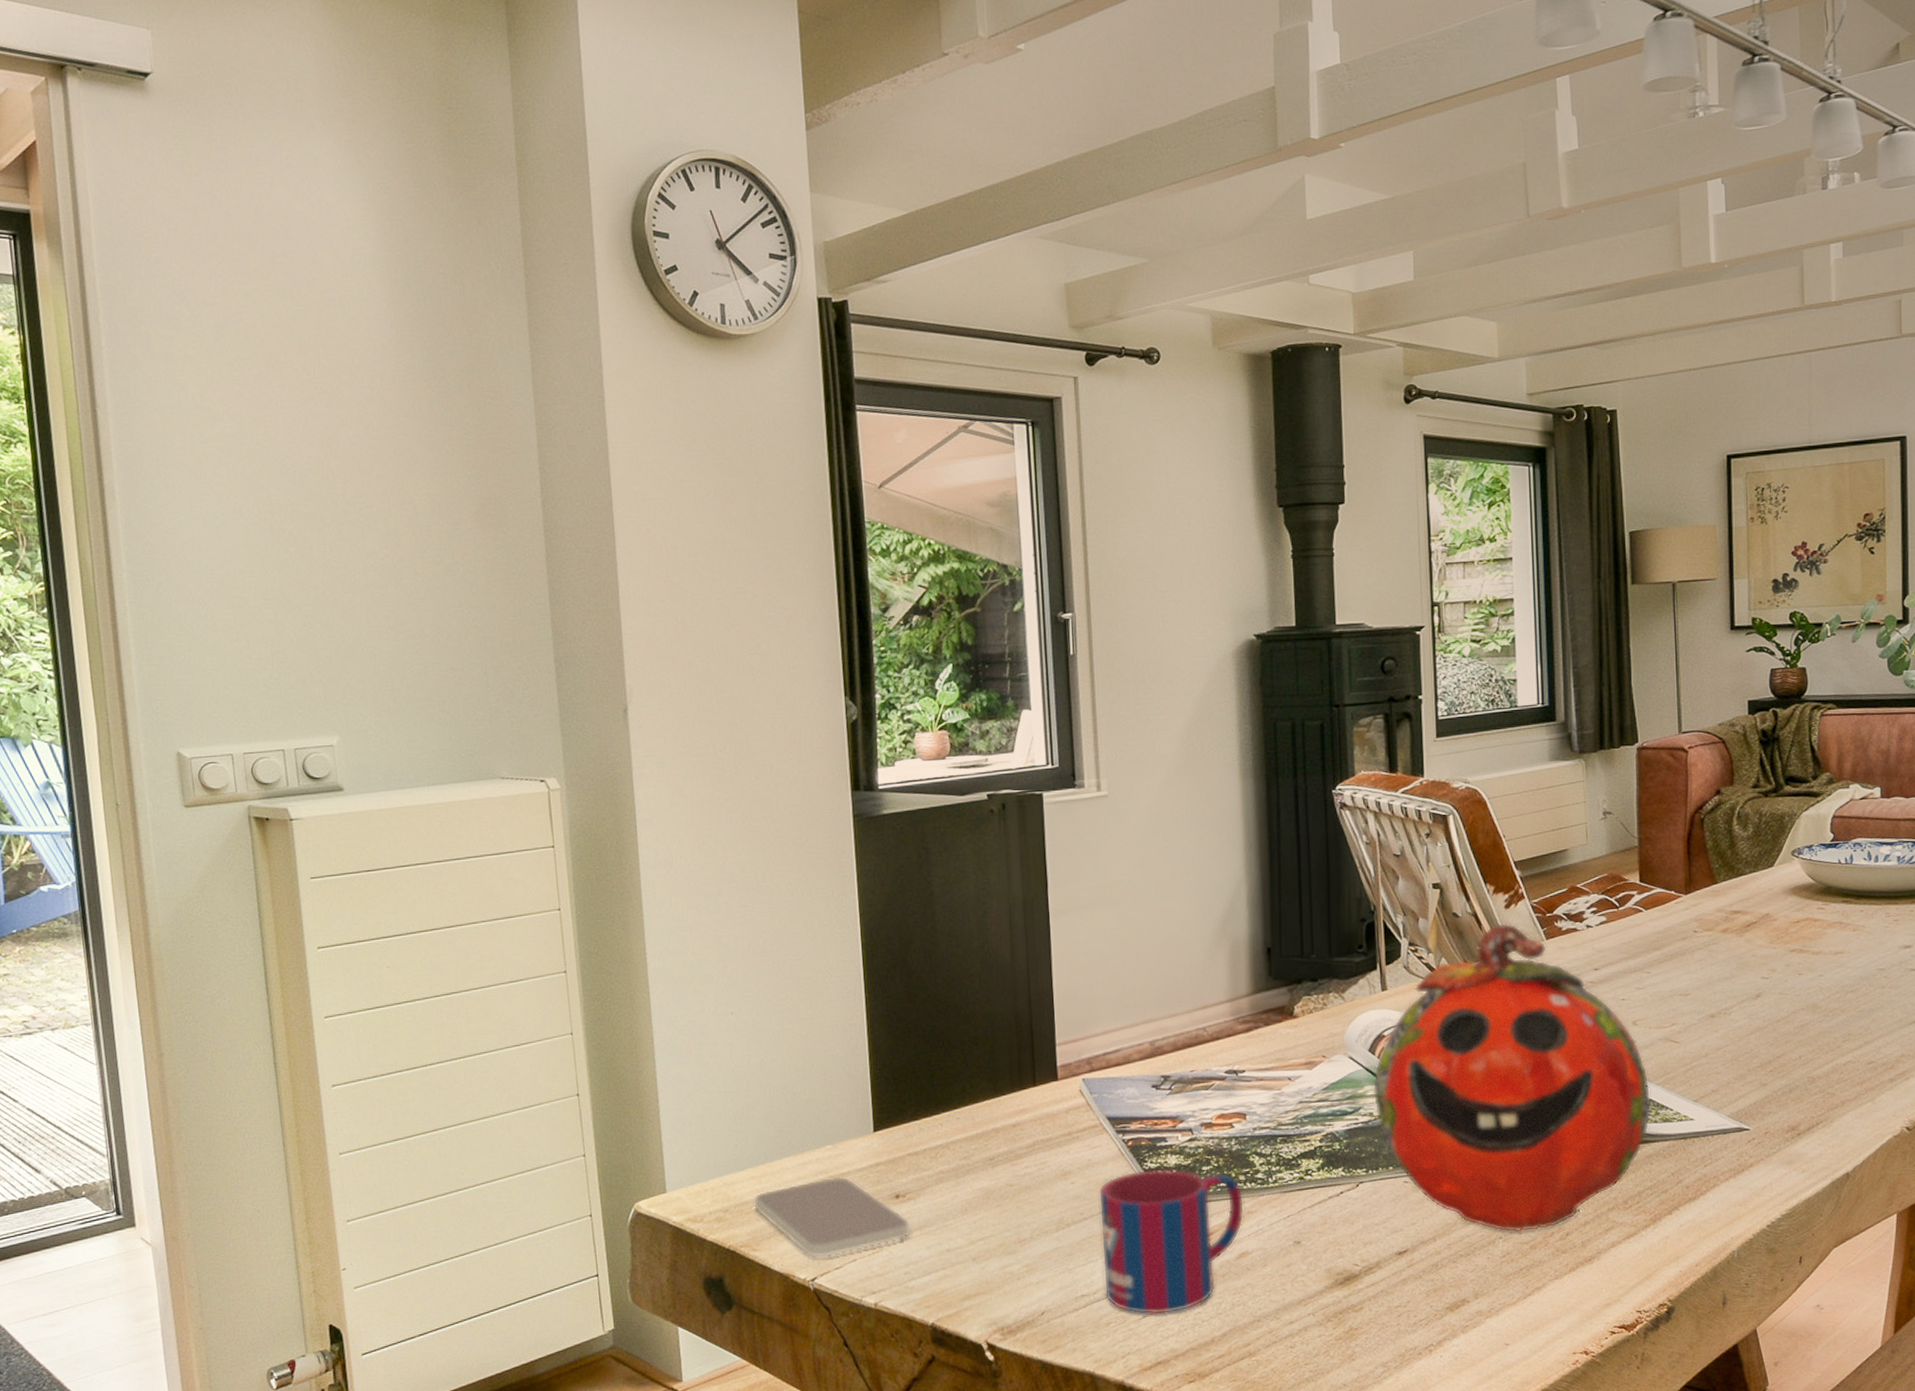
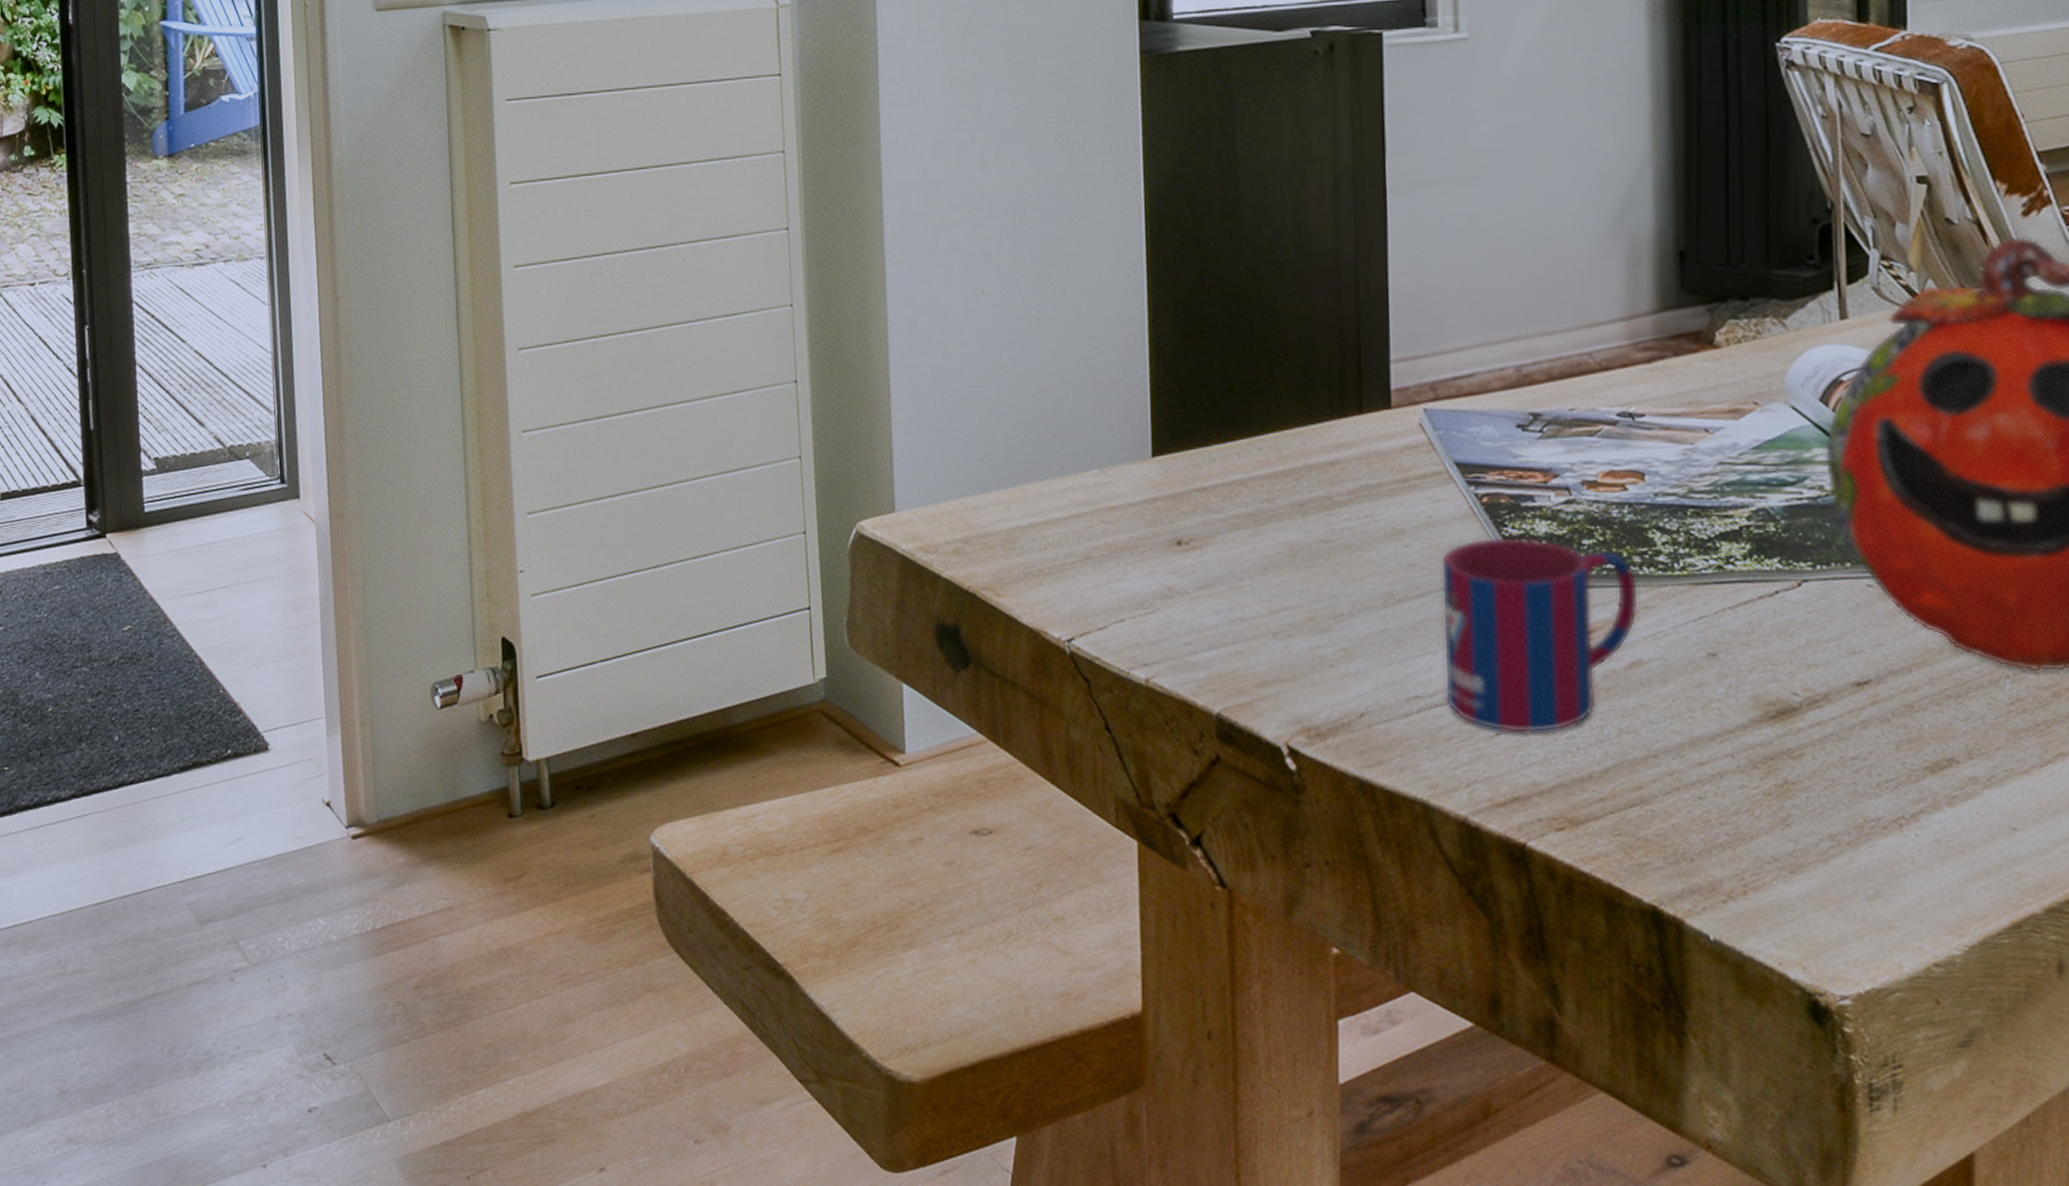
smartphone: present [752,1176,912,1259] -> none [999,510,1196,614]

